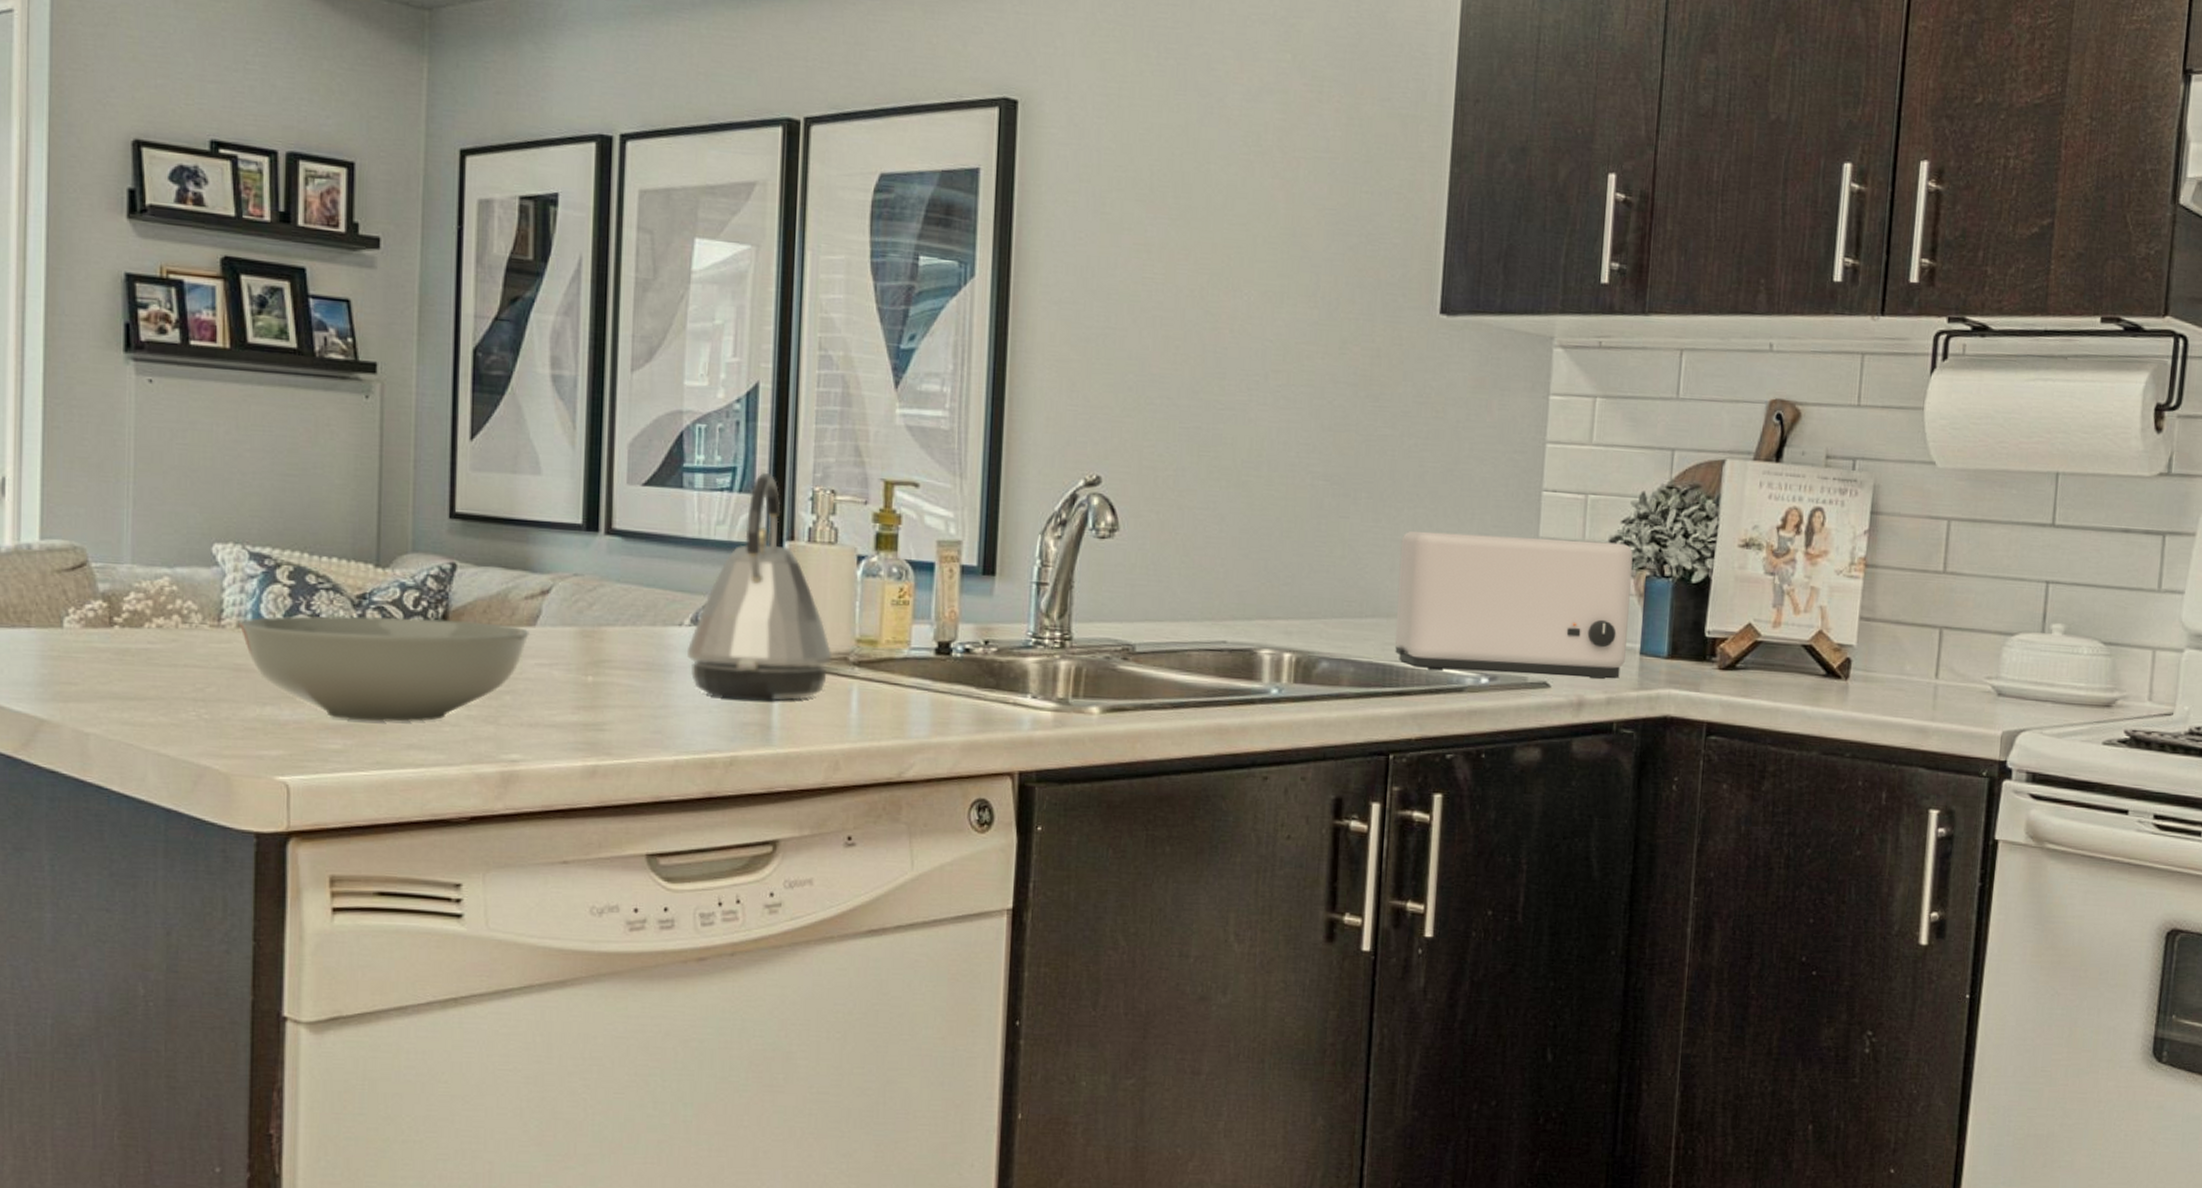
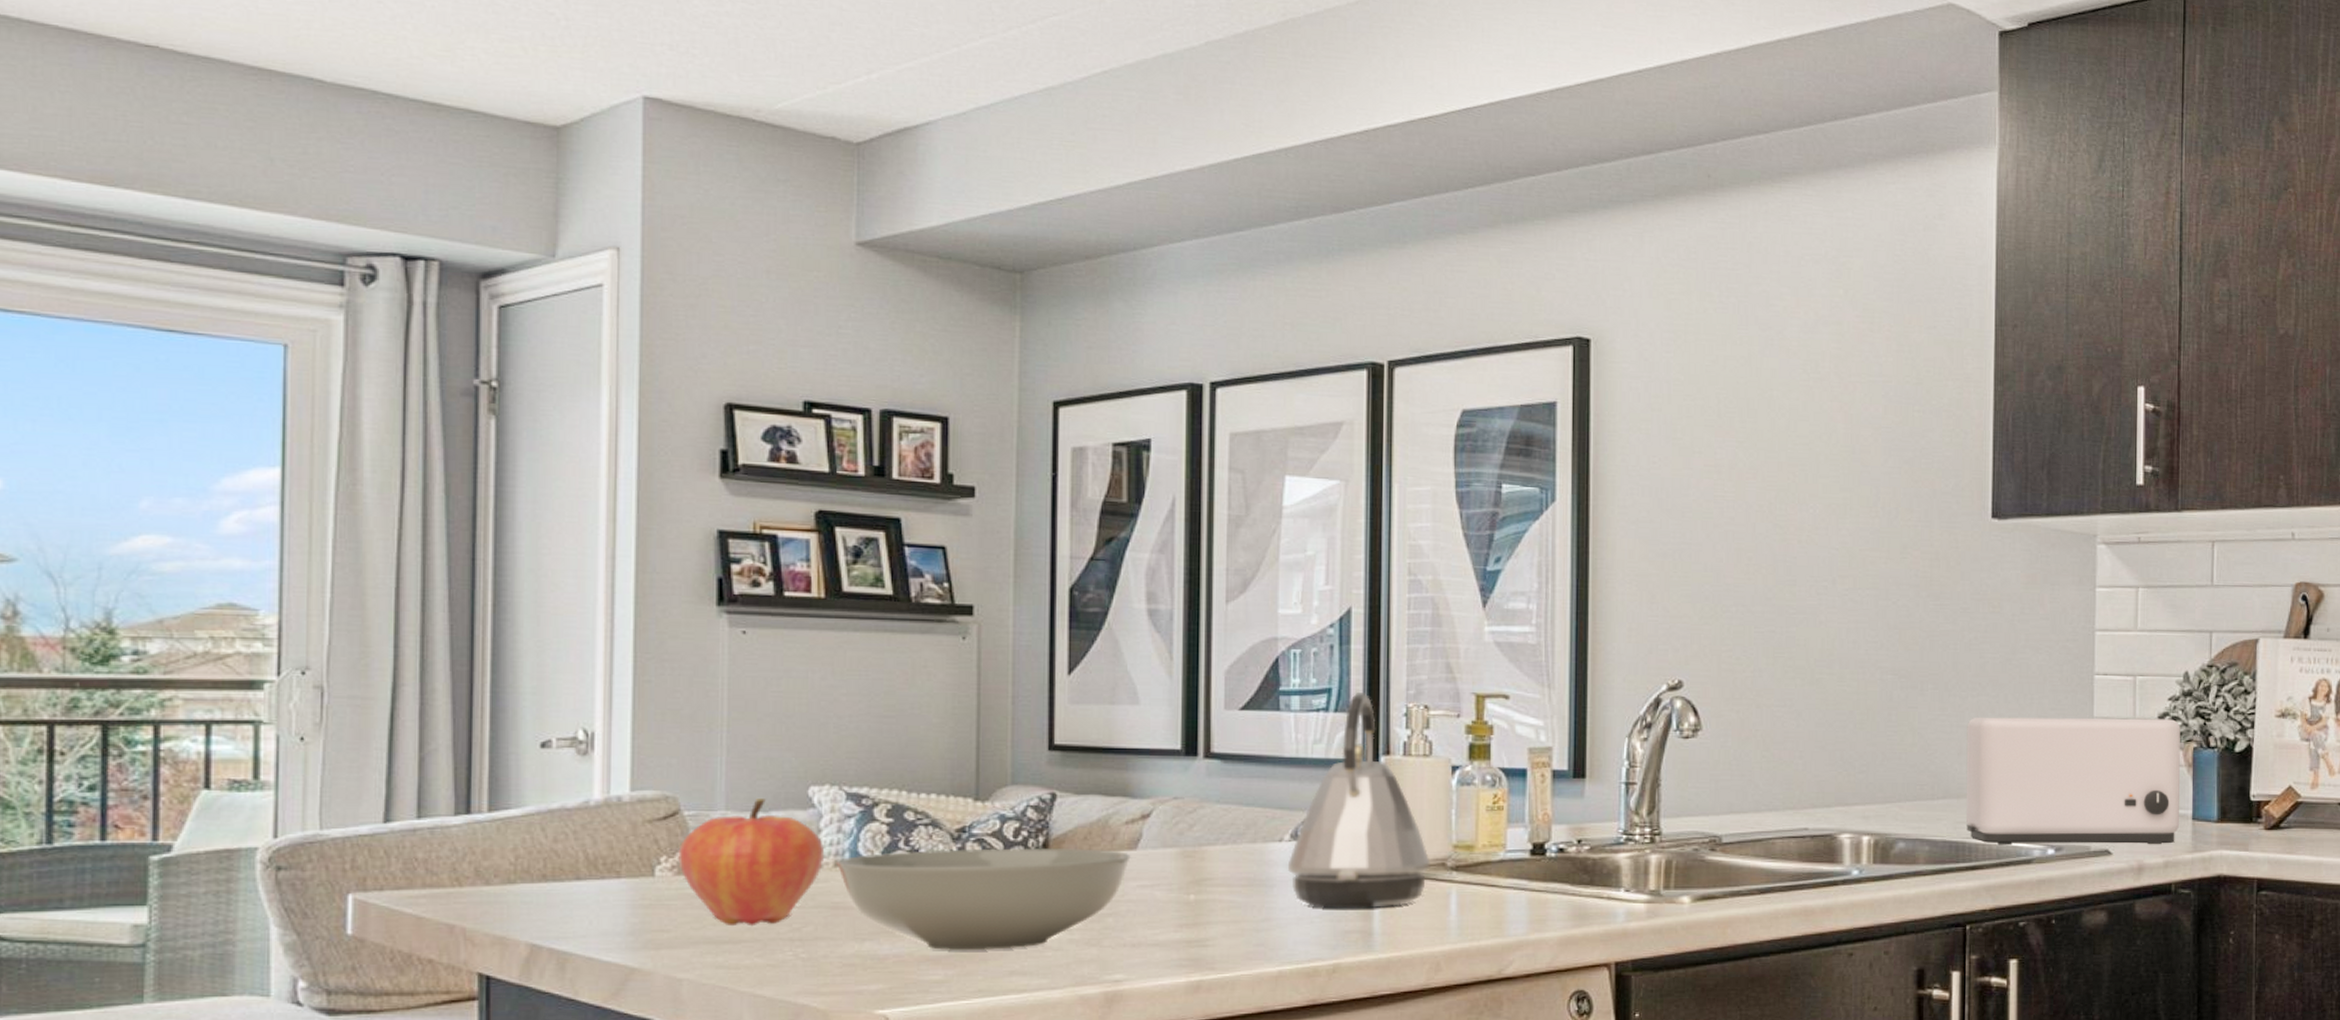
fruit: none [86,553,228,684] -> present [678,799,825,927]

